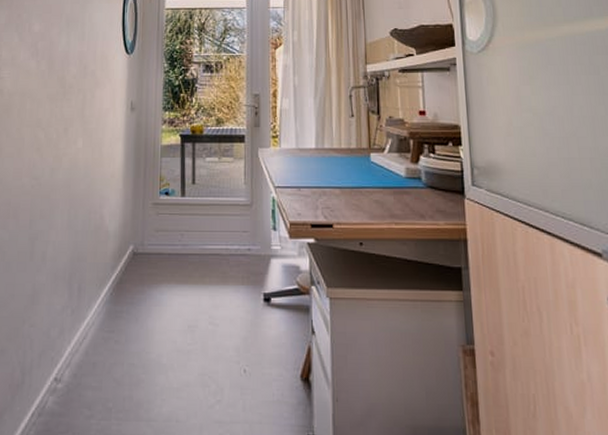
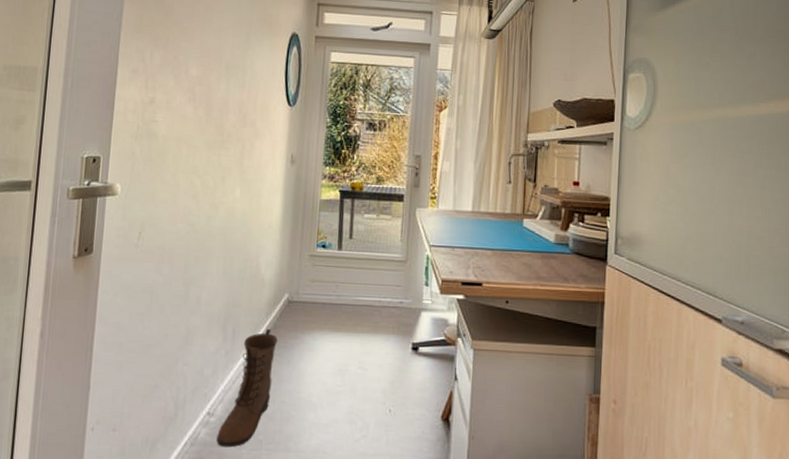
boot: none [64,284,124,418] -> present [216,329,278,448]

